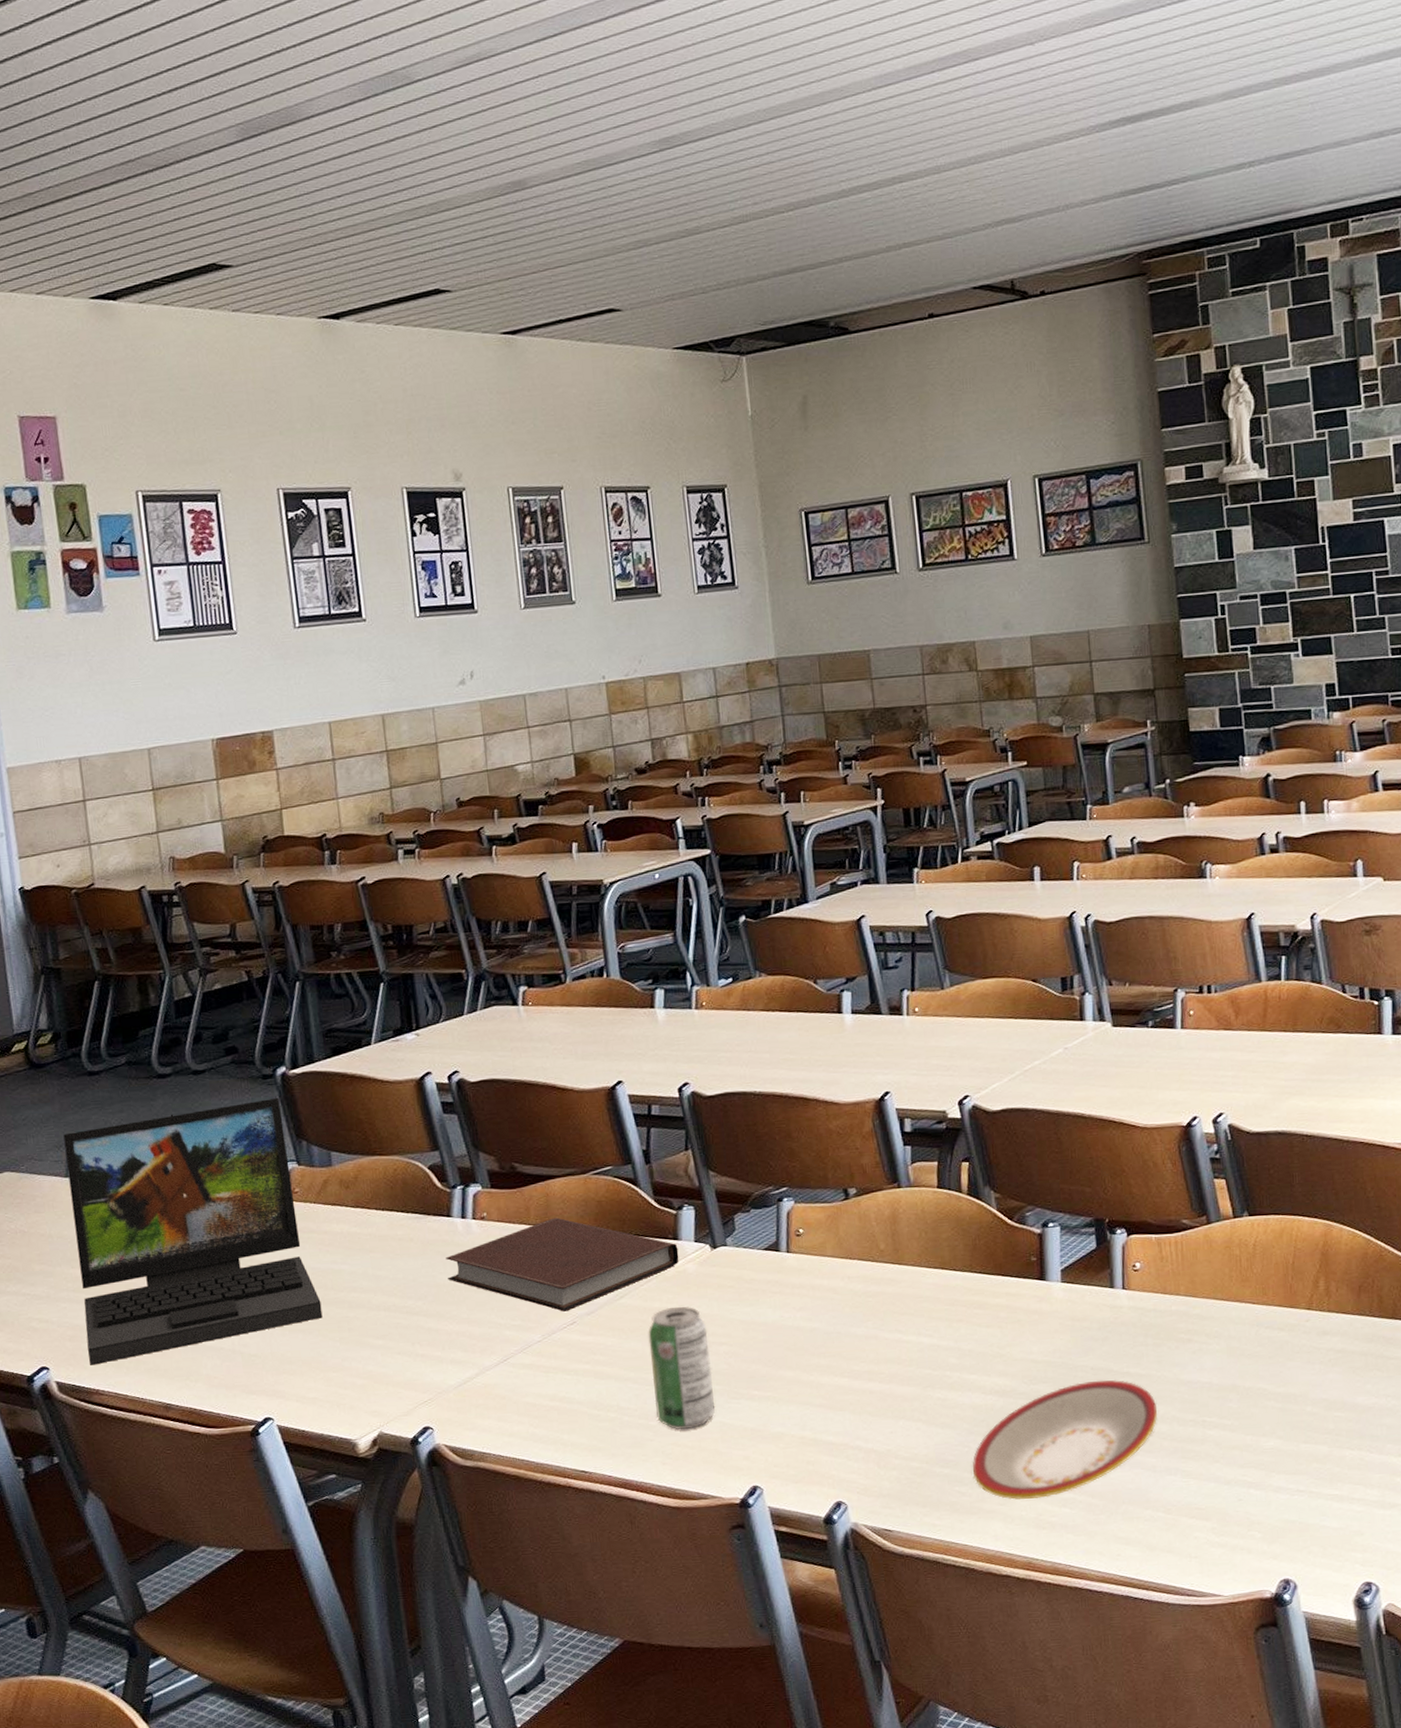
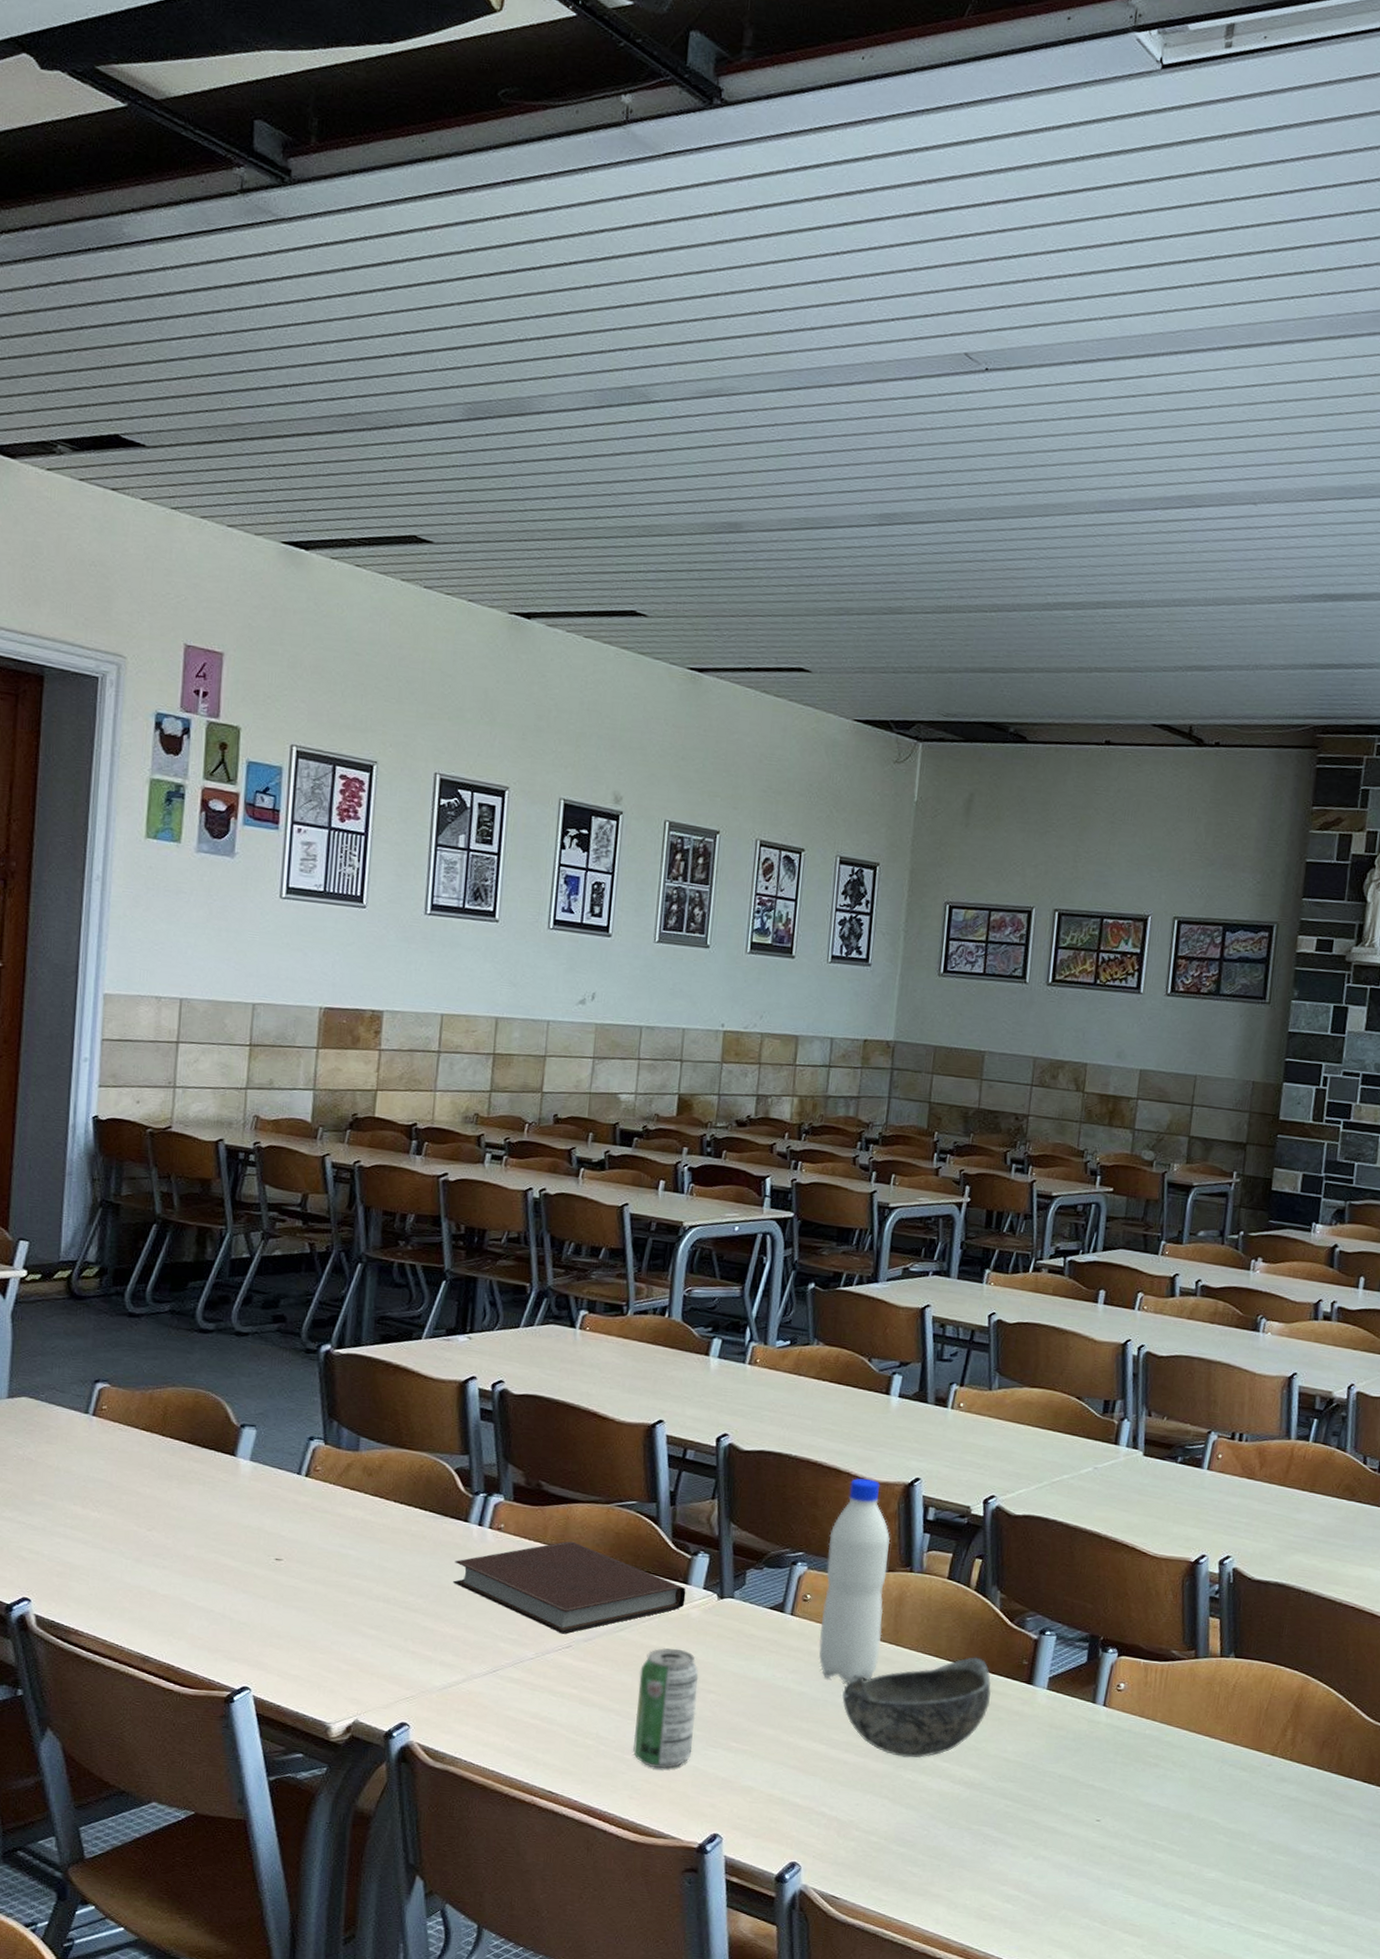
laptop: present [63,1097,323,1365] -> none [74,1370,322,1605]
water bottle: none [809,1101,884,1311] -> present [818,1478,891,1683]
bowl: none [854,1261,1006,1377] -> present [842,1656,992,1758]
plate: present [972,1380,1158,1500] -> none [926,1787,1114,1891]

